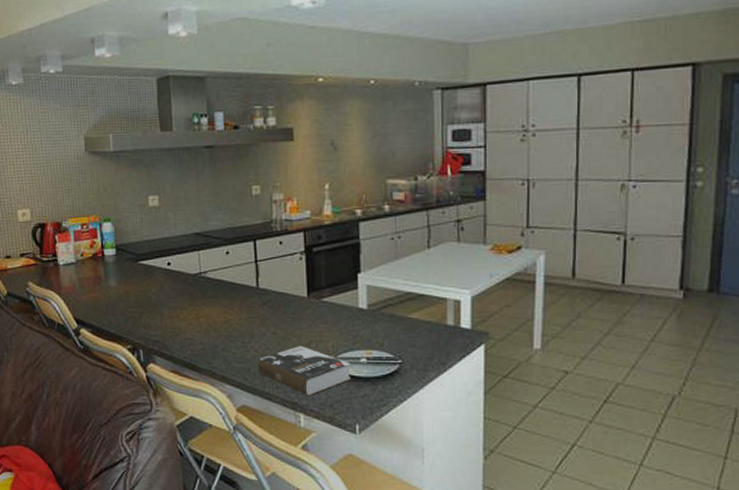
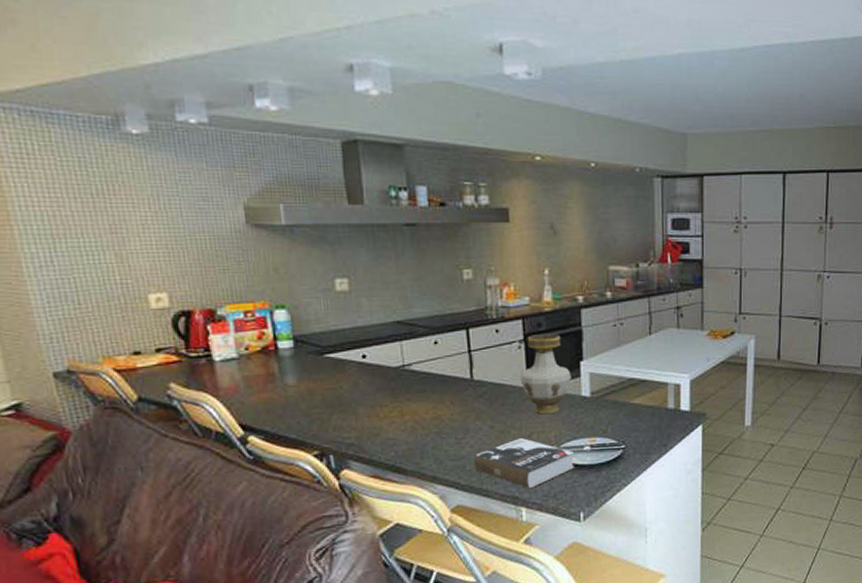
vase: none [300,246,349,324] -> present [520,334,572,415]

